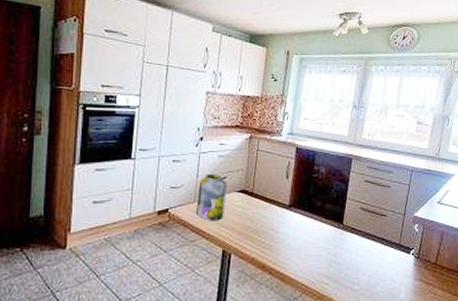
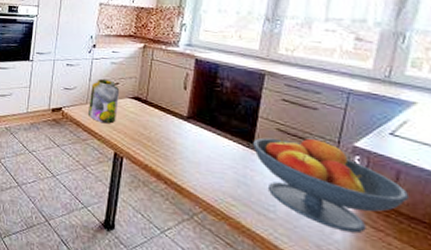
fruit bowl: none [342,213,449,291] -> present [253,137,410,233]

